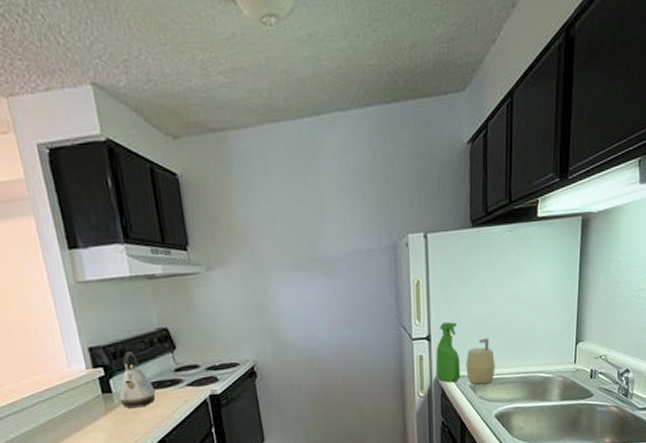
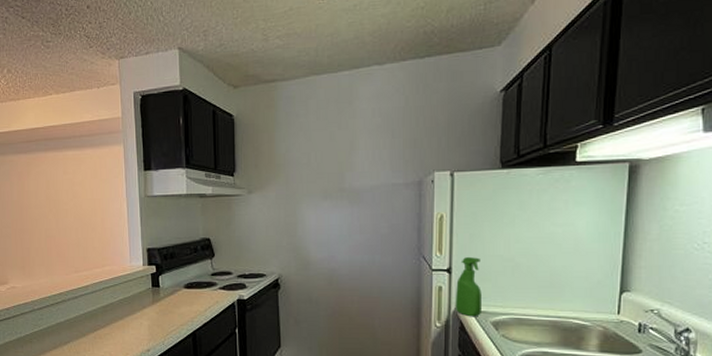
kettle: present [118,351,157,409] -> none [164,255,194,303]
soap dispenser: present [466,337,495,385] -> none [488,276,522,323]

